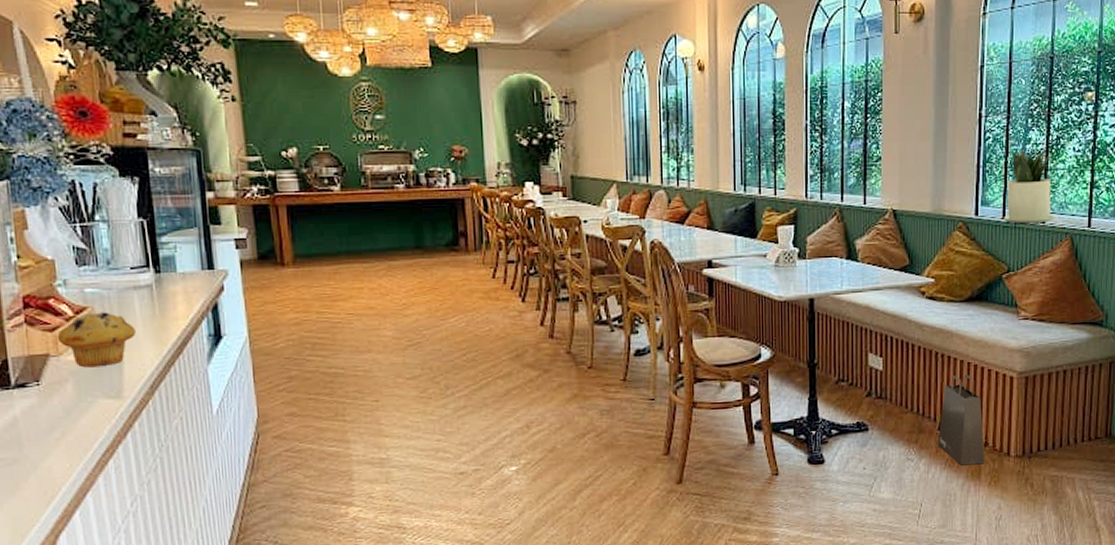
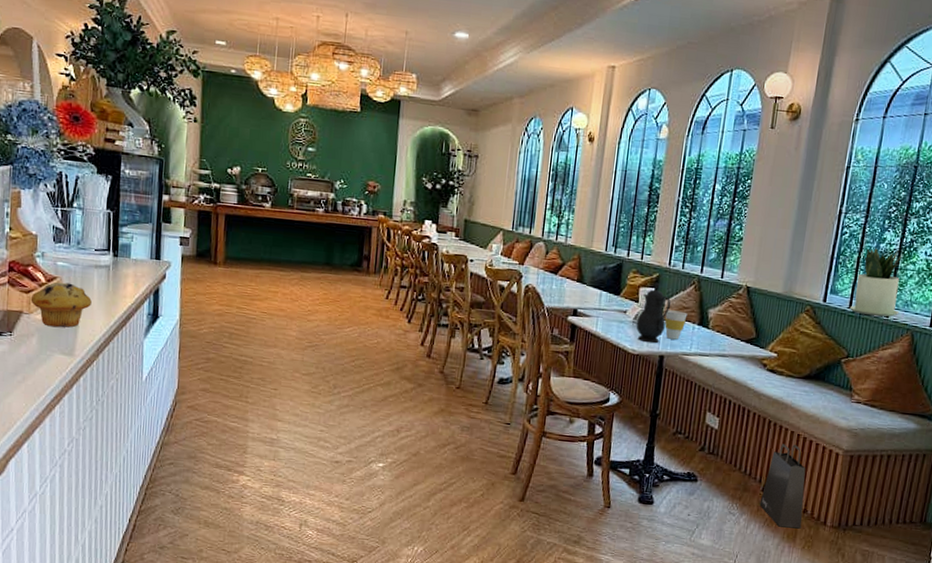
coffeepot: none [779,219,814,286] -> present [636,283,671,343]
cup: none [809,246,833,279] -> present [664,310,688,340]

